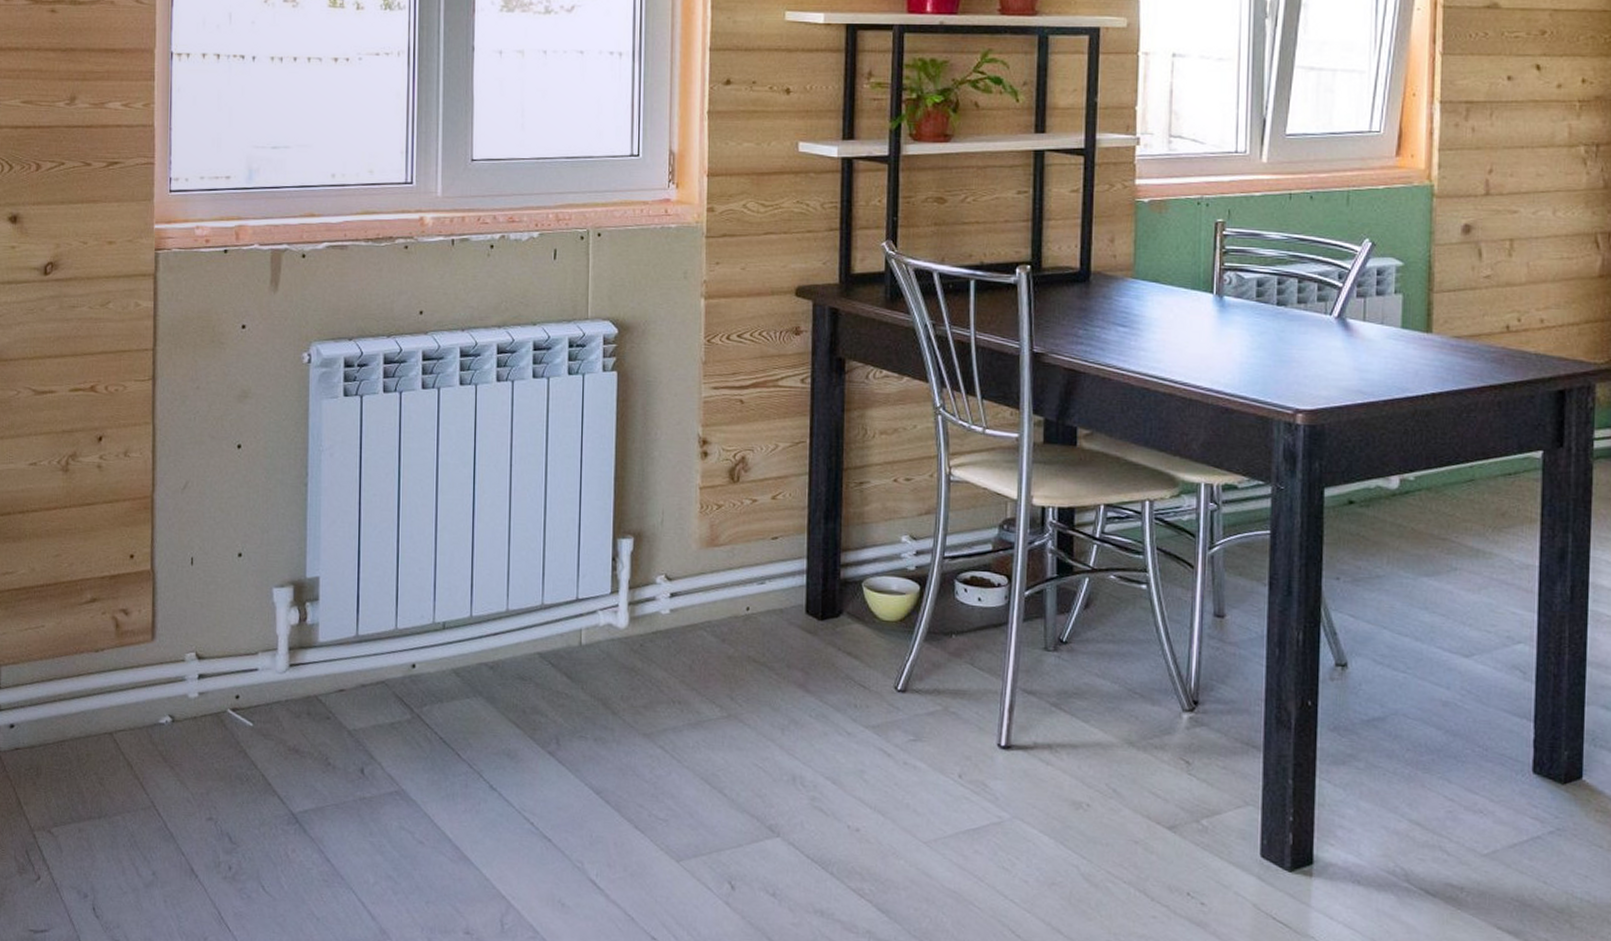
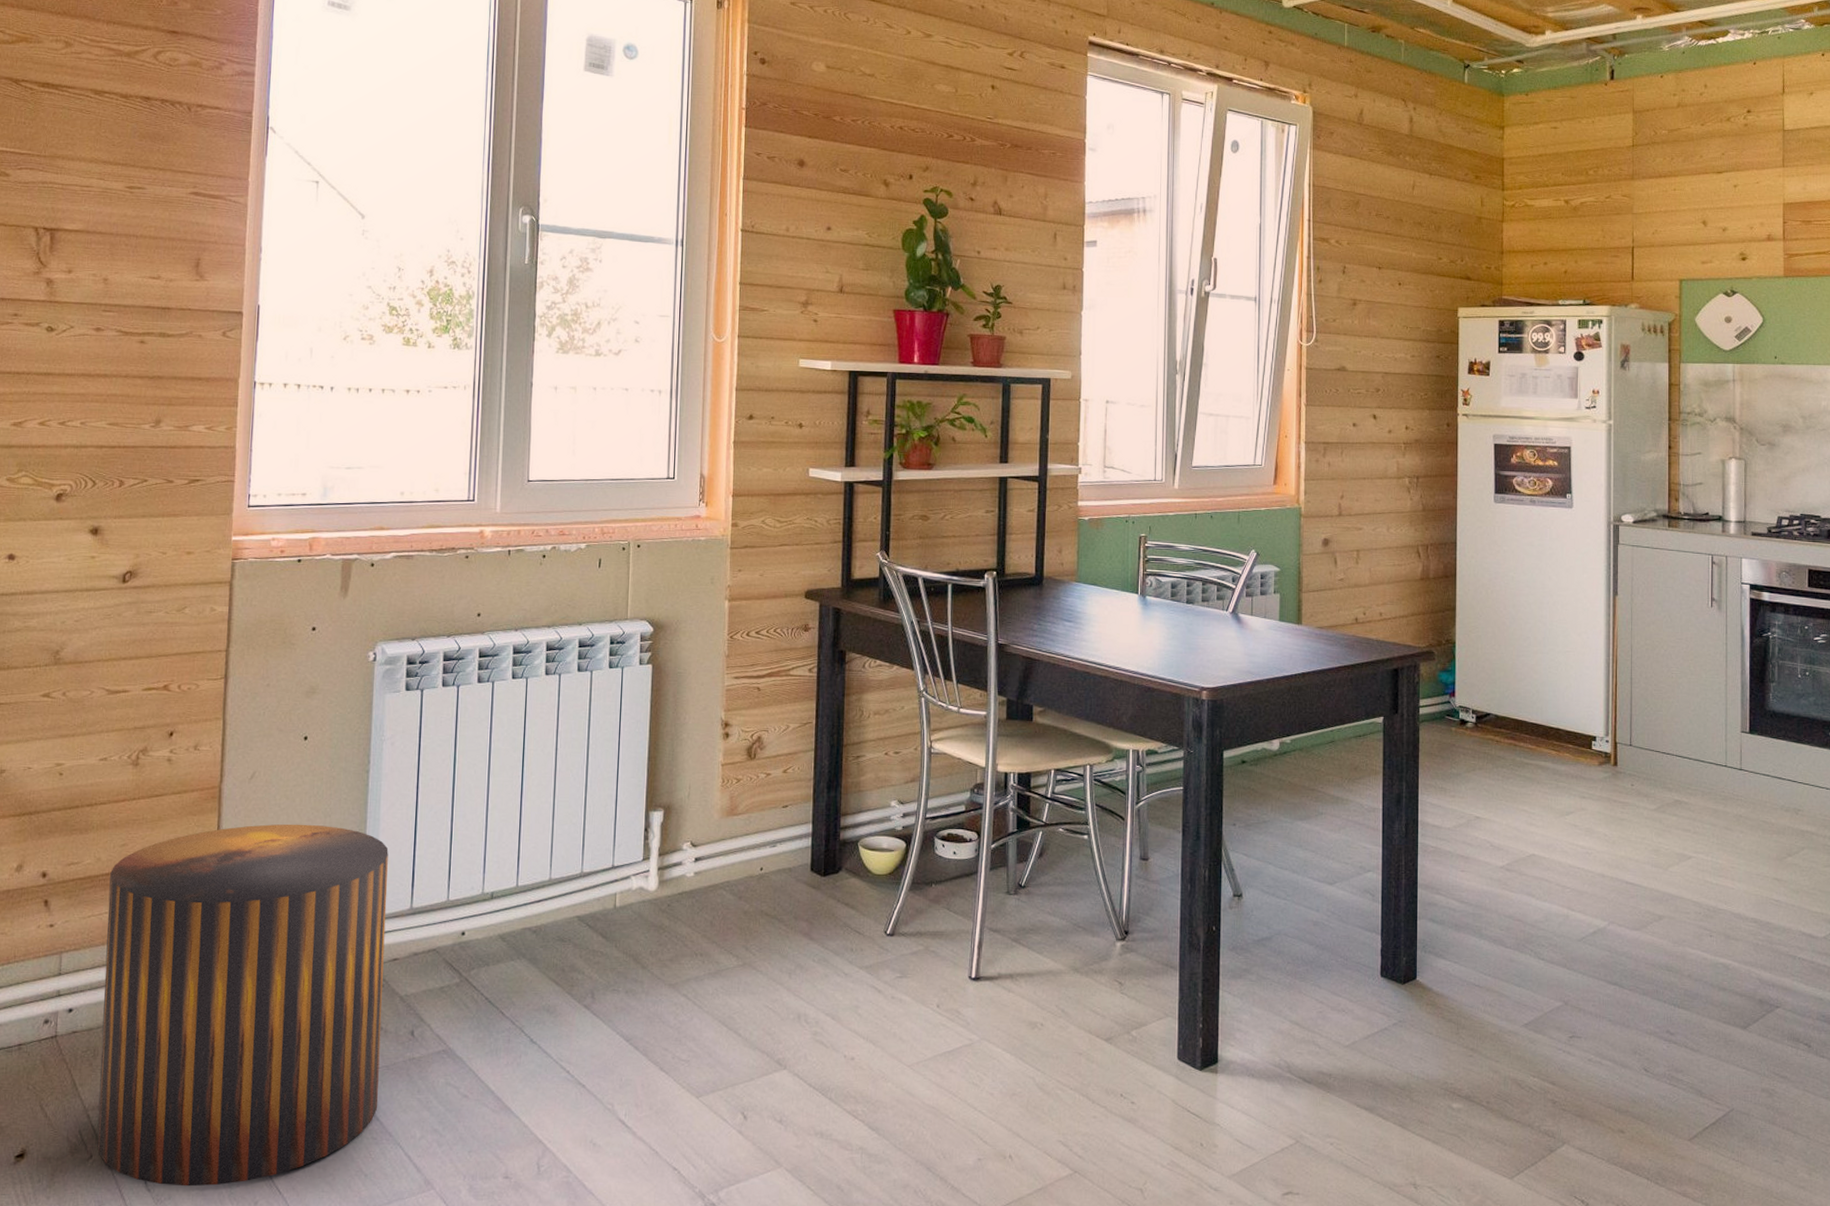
stool: none [43,538,331,918] -> present [97,824,389,1187]

